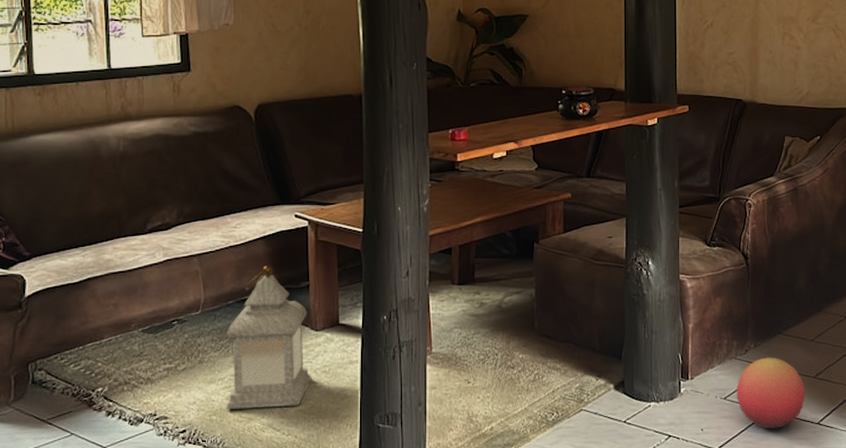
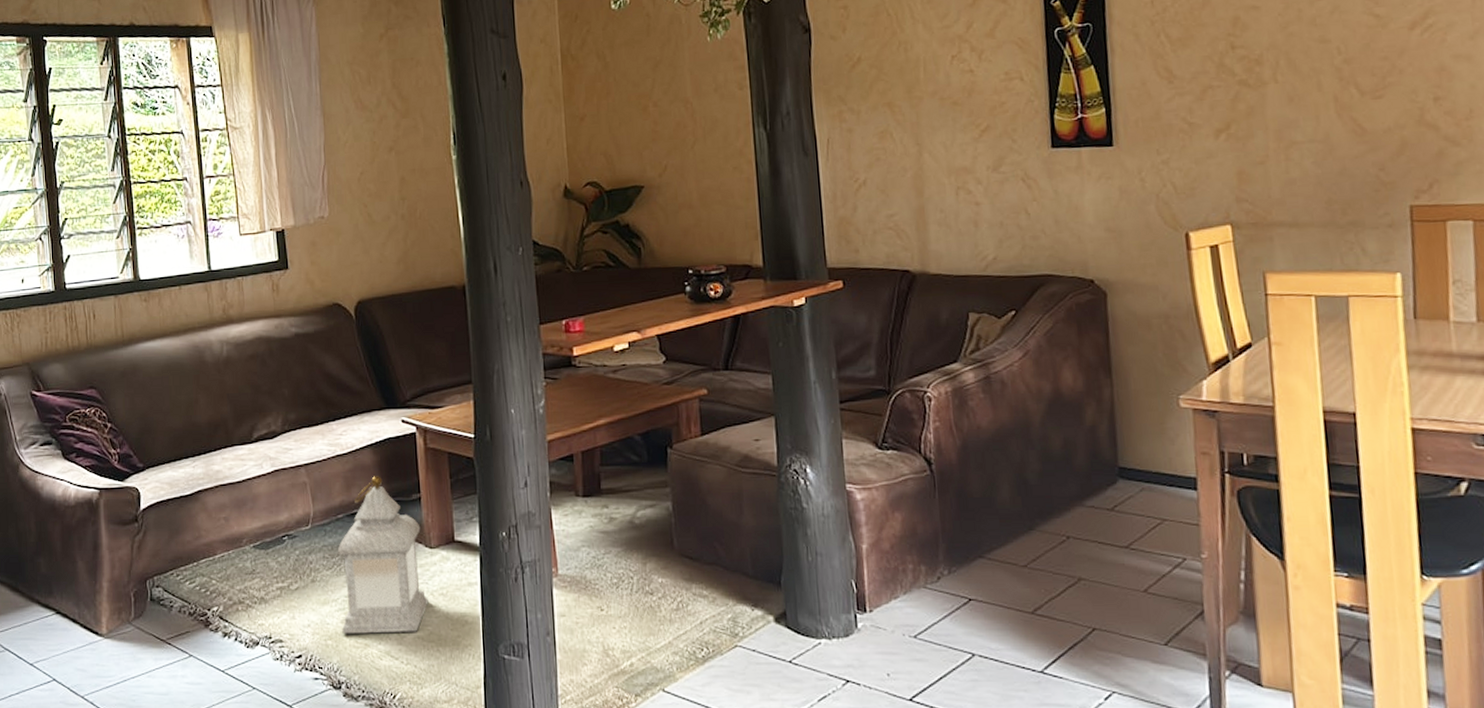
ball: present [736,357,806,429] -> none [928,586,1022,677]

